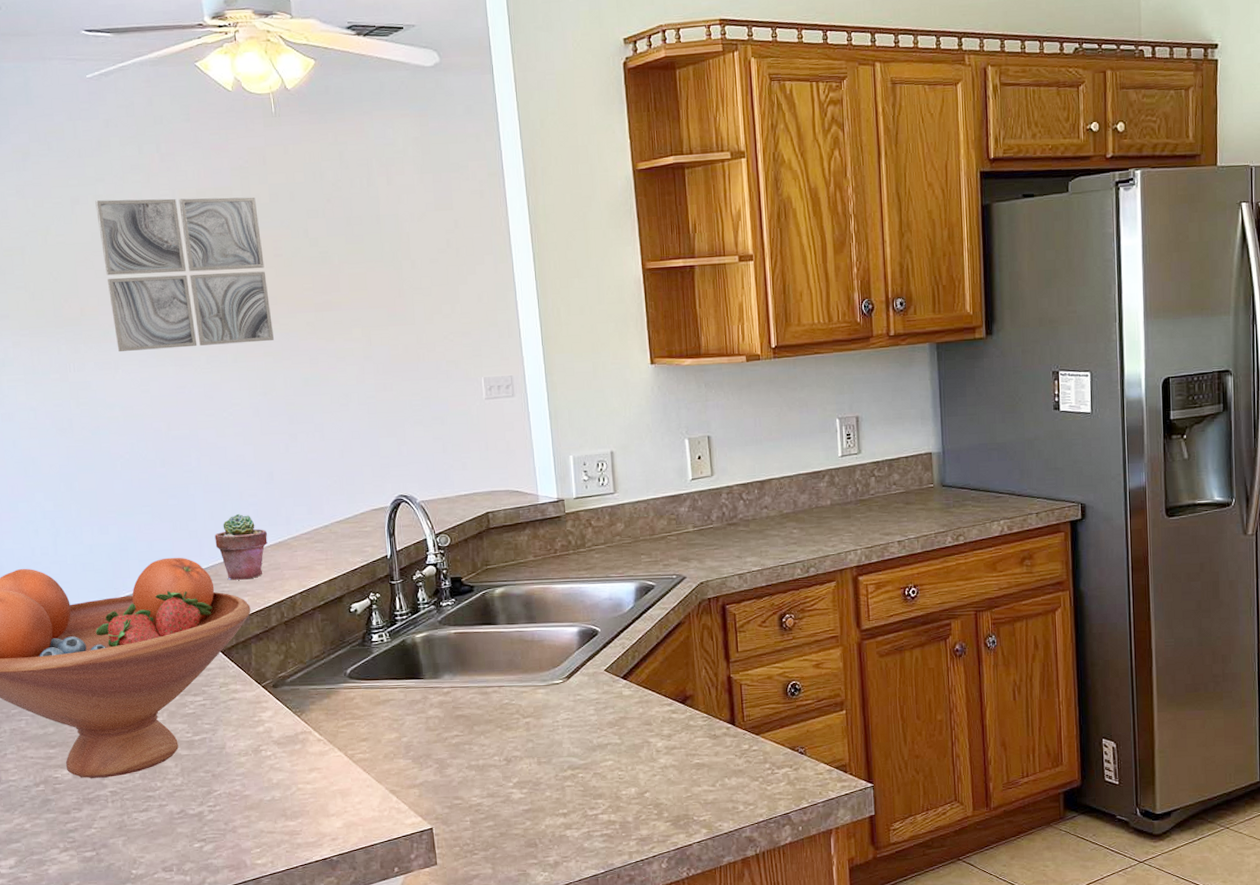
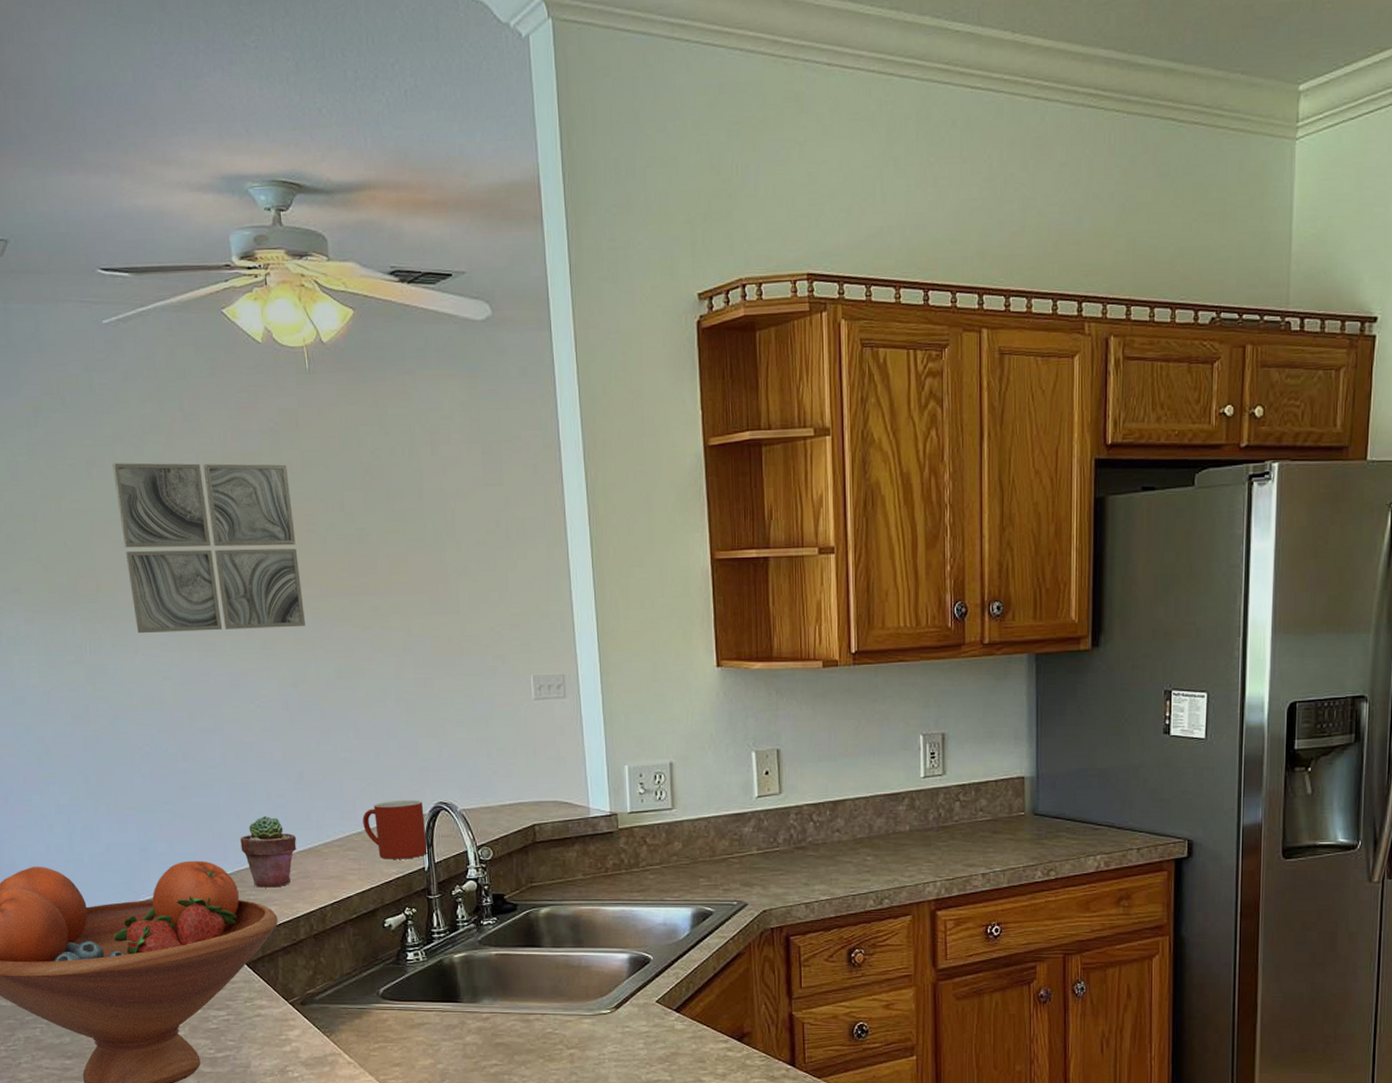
mug: none [329,493,390,549] -> present [363,799,428,859]

